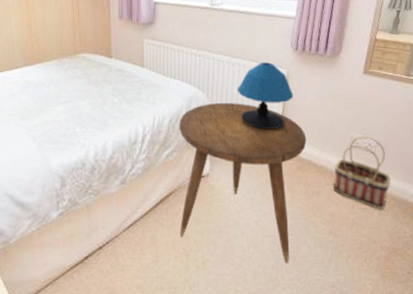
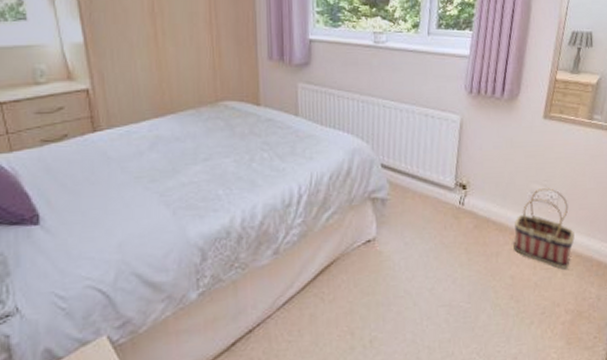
side table: present [179,102,307,264] -> none [340,154,484,337]
table lamp: present [237,62,294,129] -> none [405,108,469,184]

